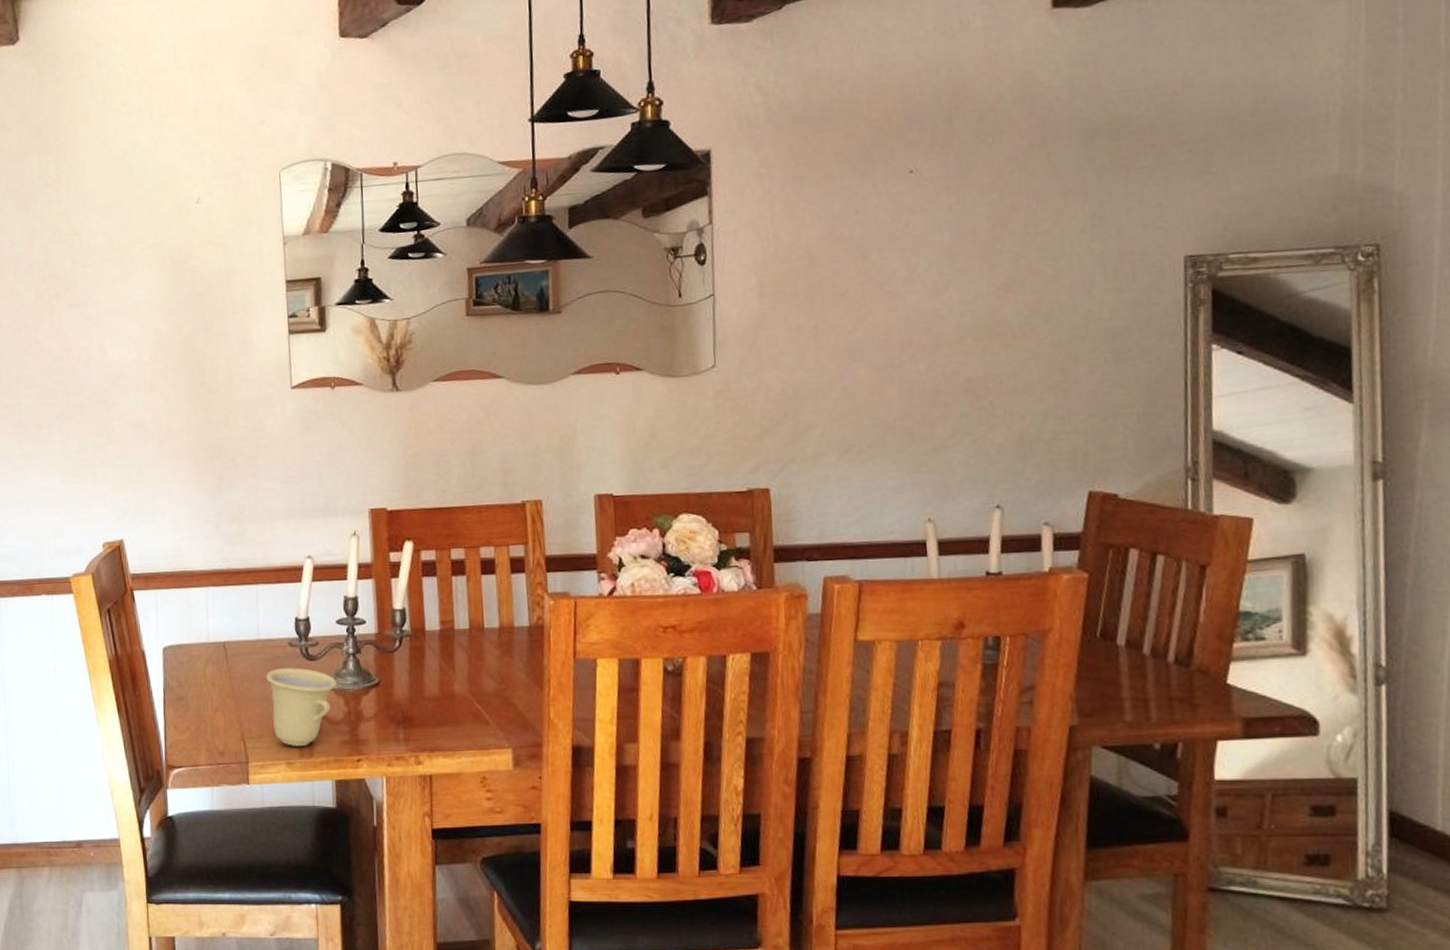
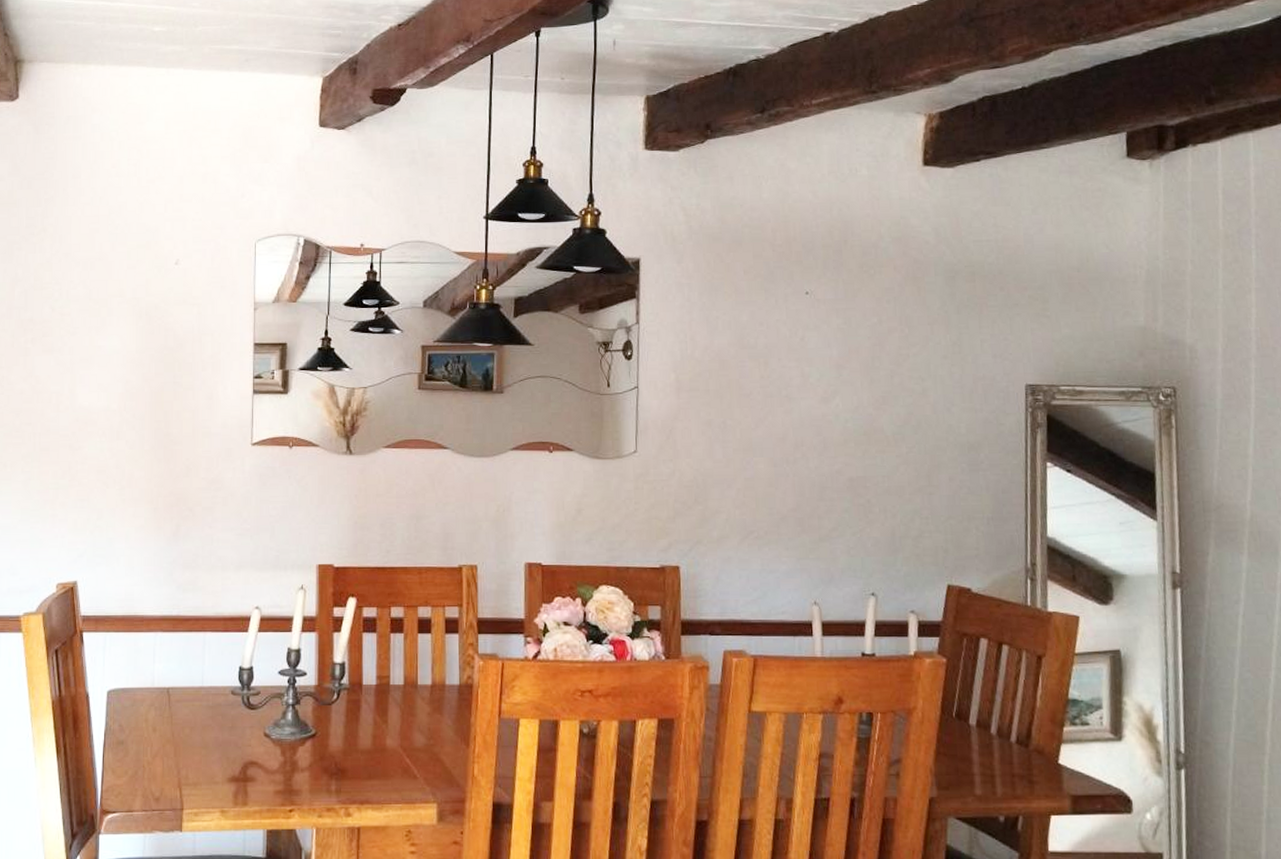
cup: present [266,667,337,746] -> none [207,715,275,794]

